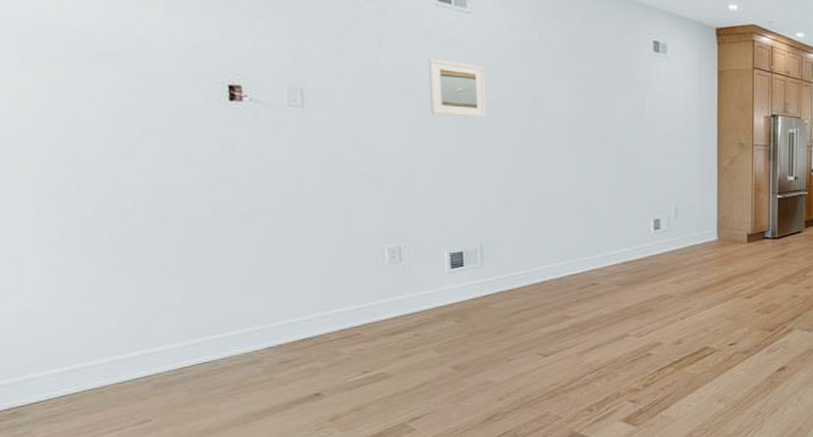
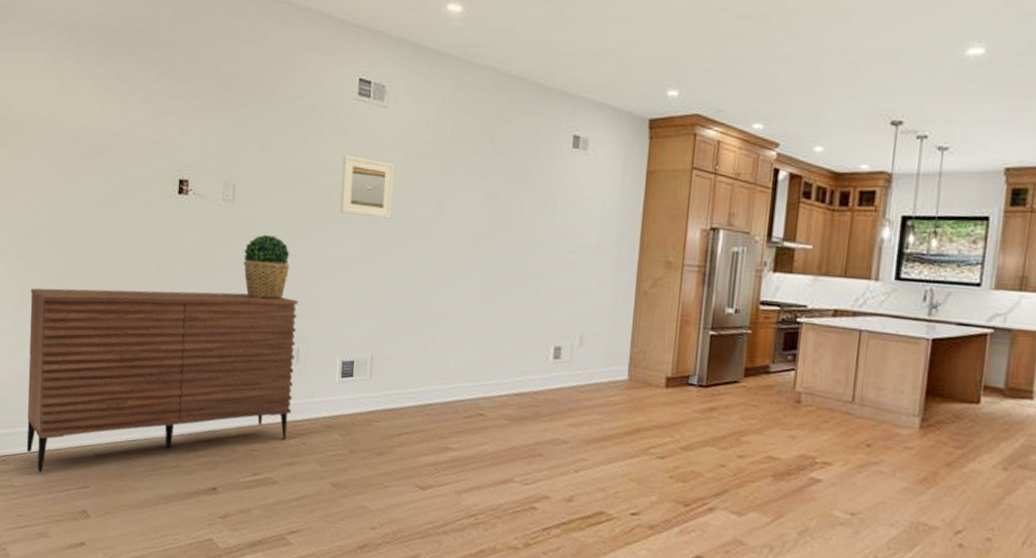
sideboard: none [27,199,399,418] -> present [26,288,298,473]
potted plant: none [323,139,380,203] -> present [243,235,290,299]

